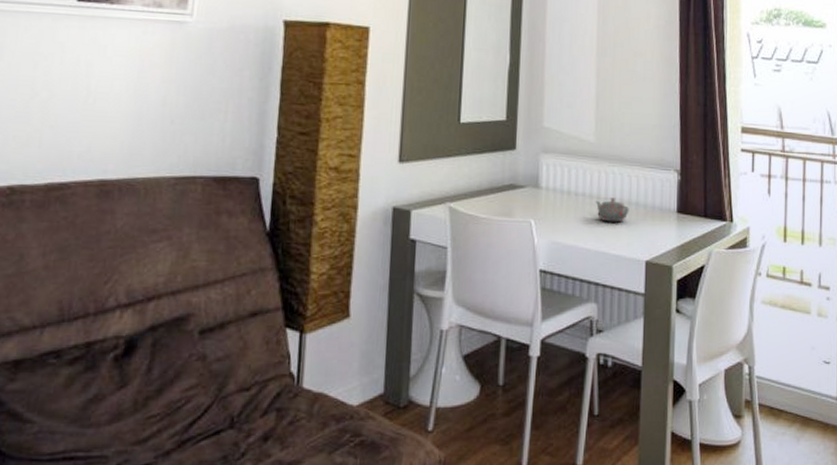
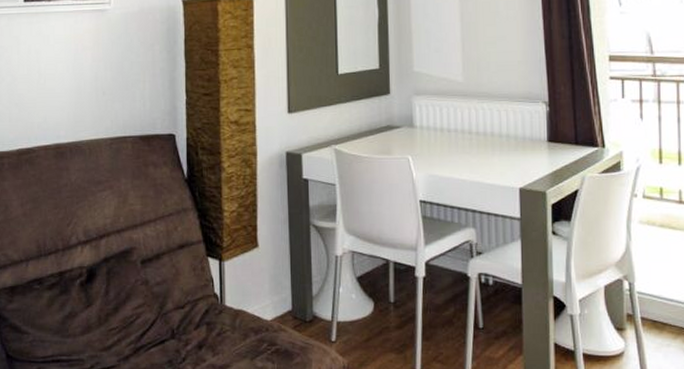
teapot: present [595,198,629,223] -> none [467,132,501,154]

